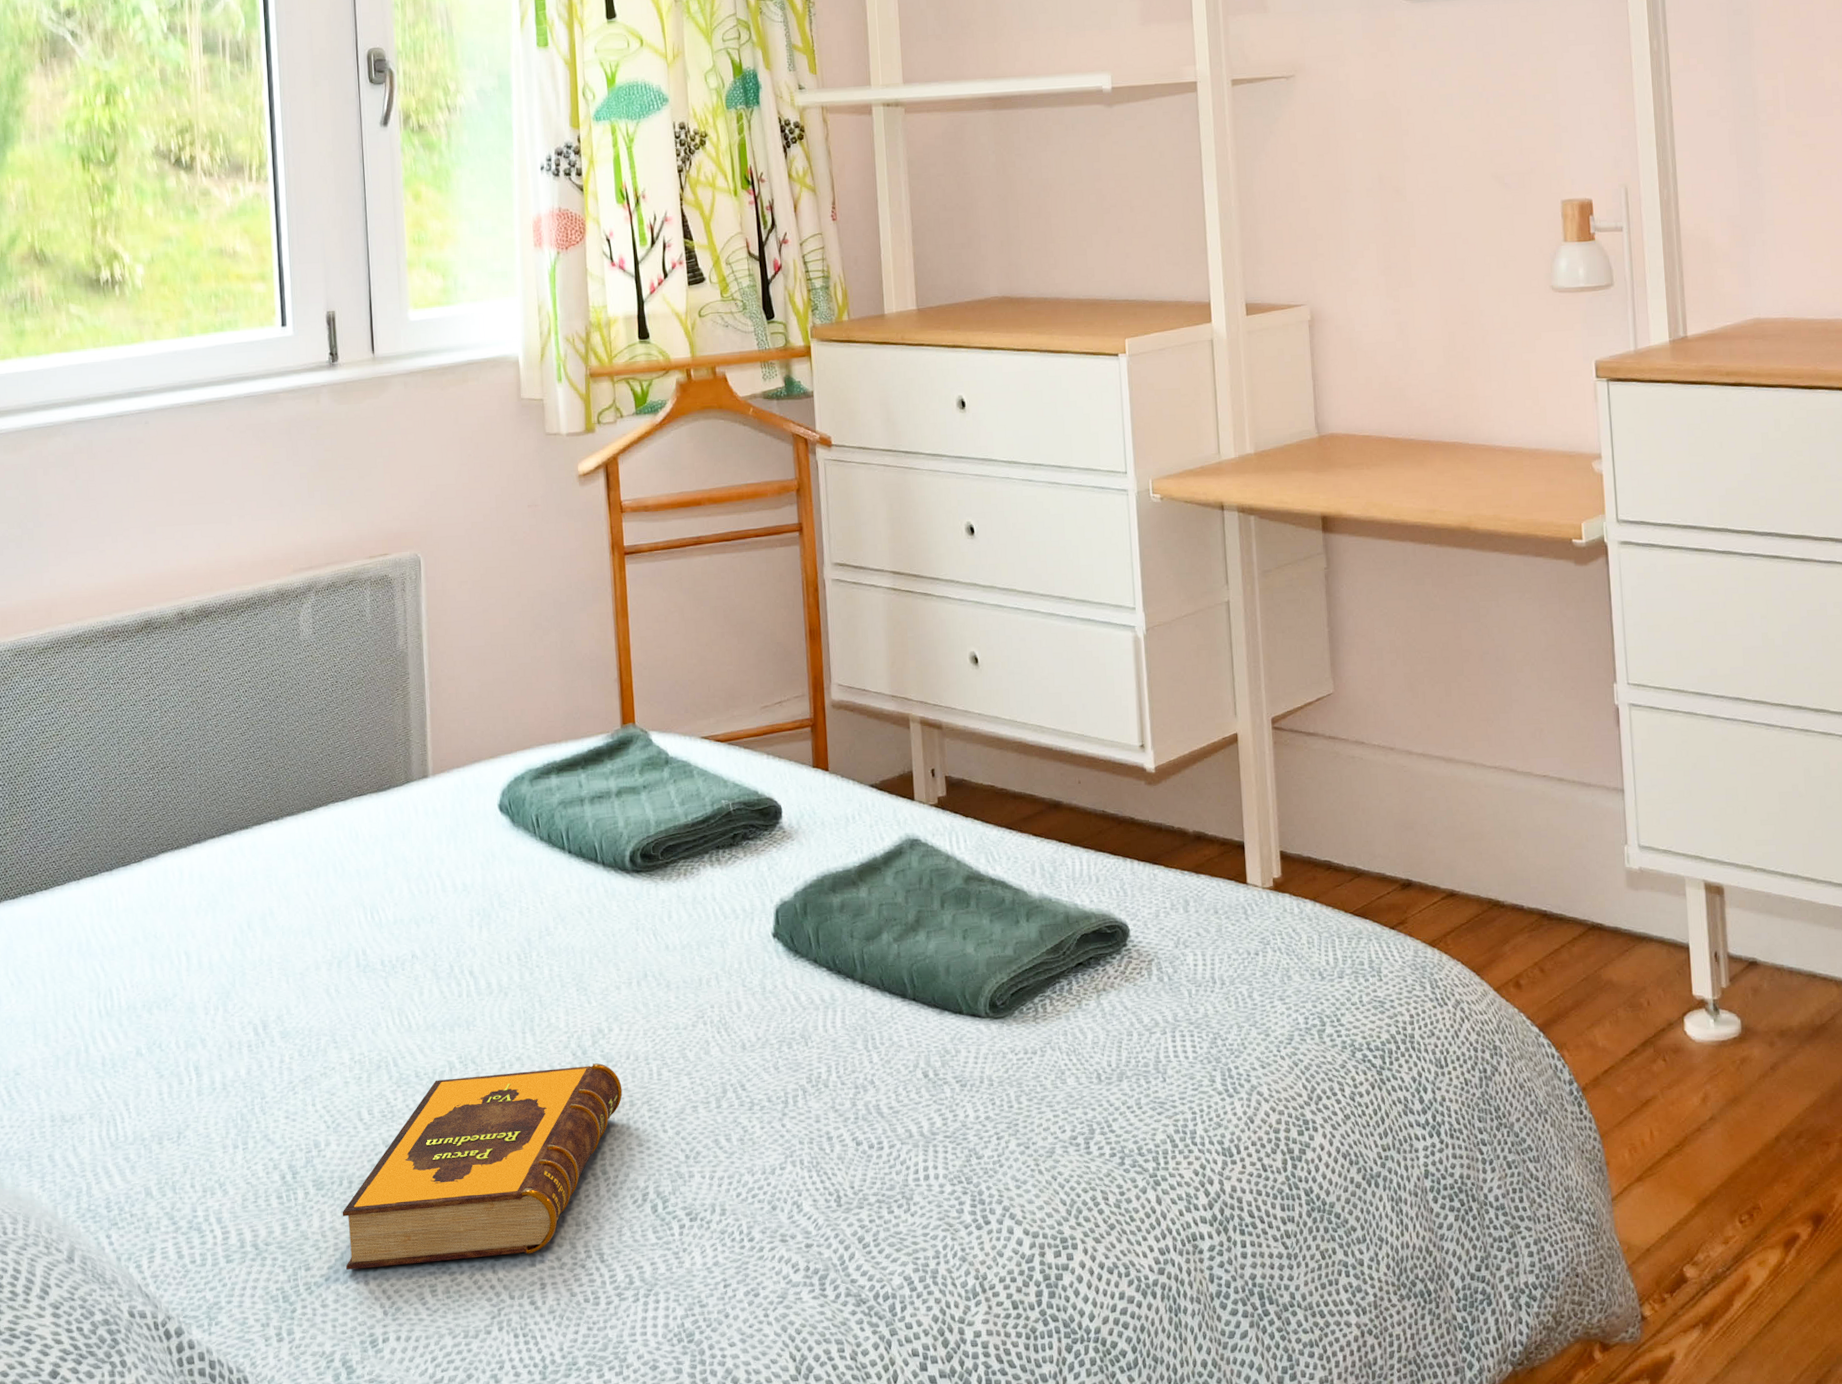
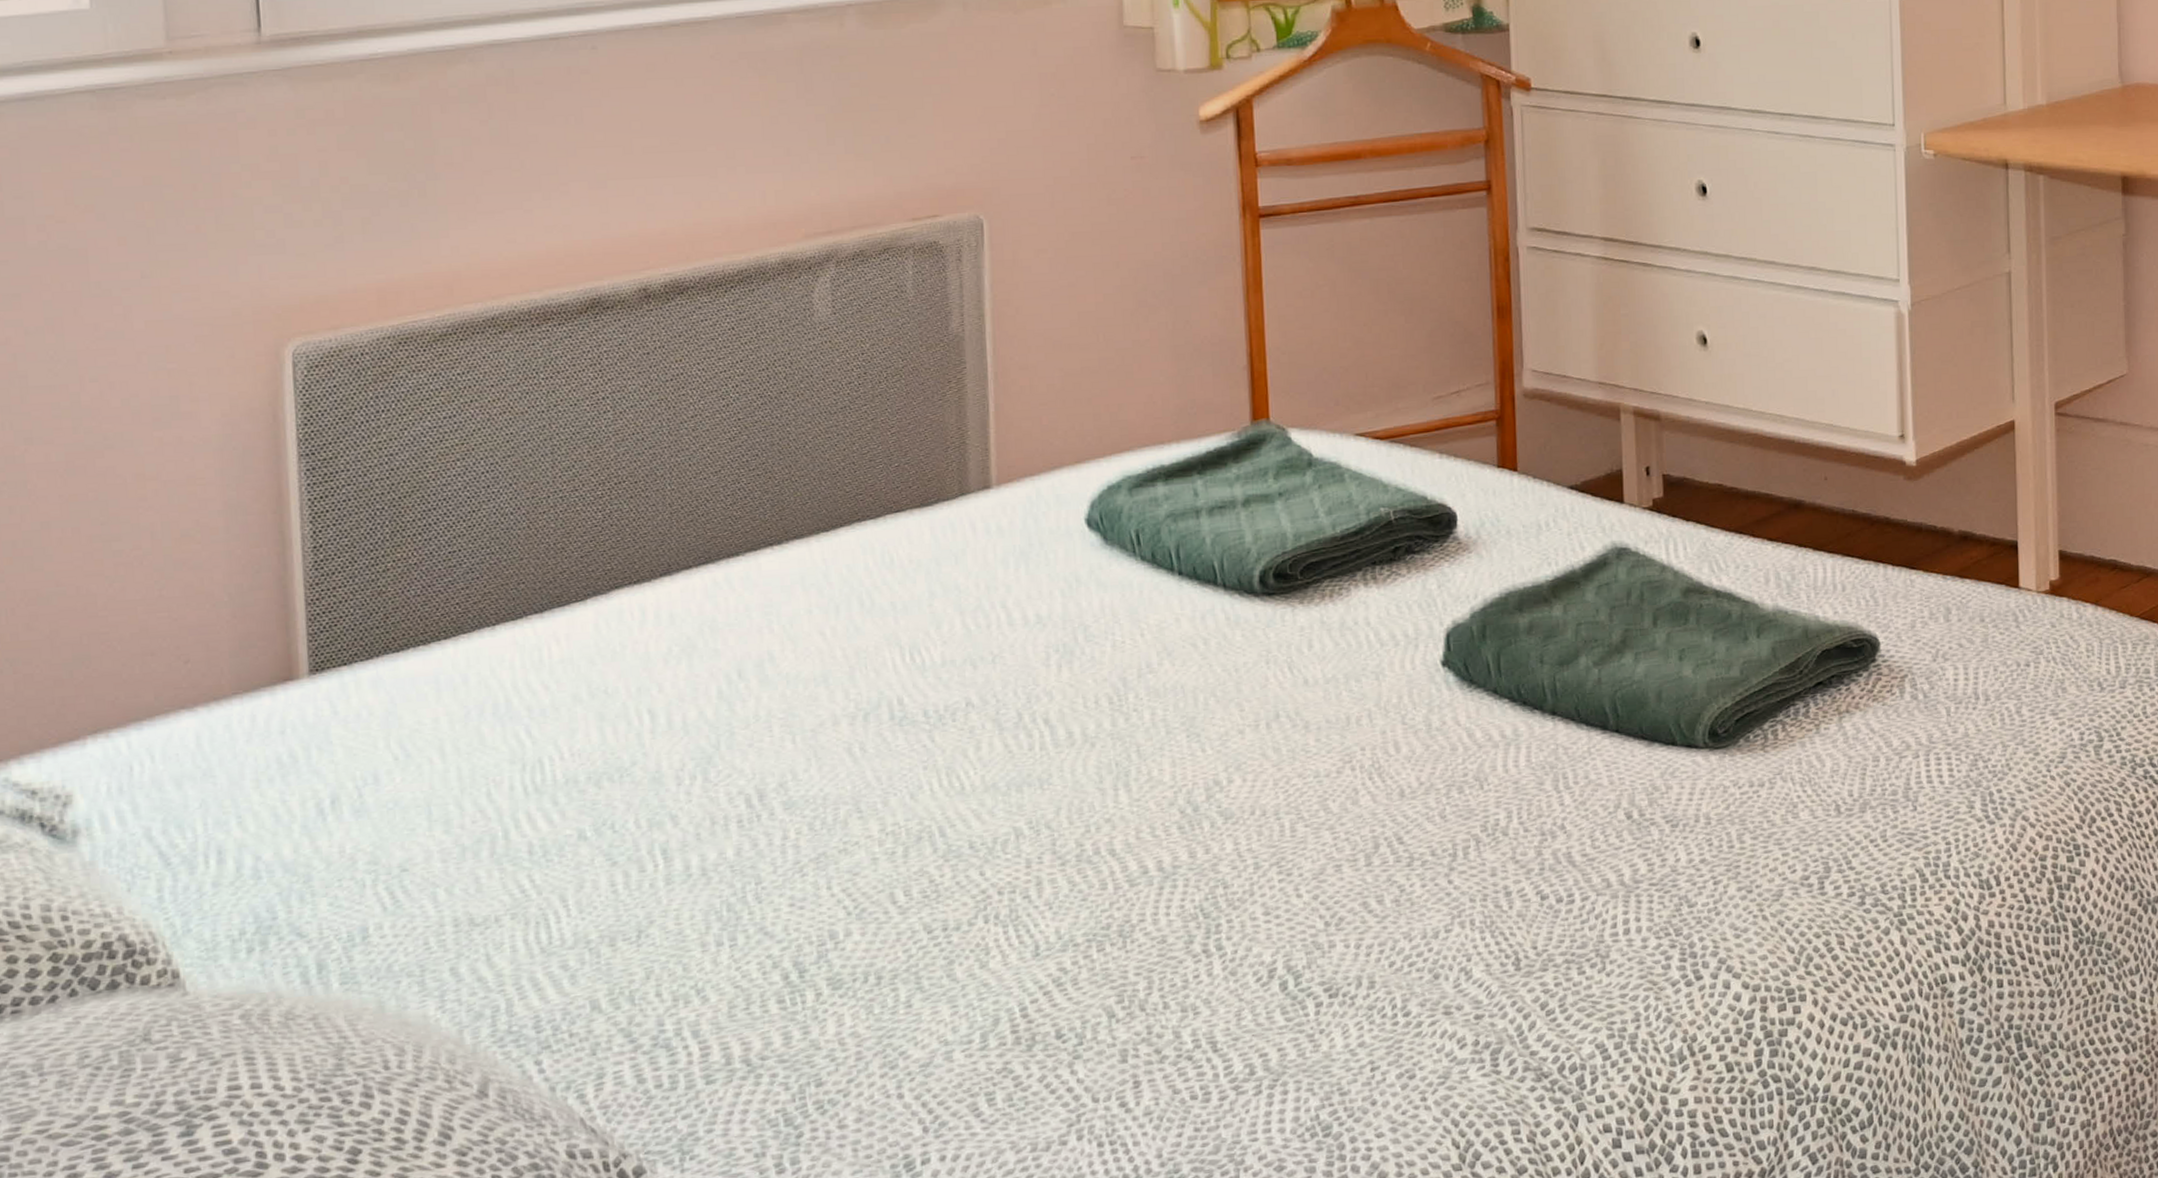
hardback book: present [342,1063,623,1270] -> none [867,821,1245,1082]

